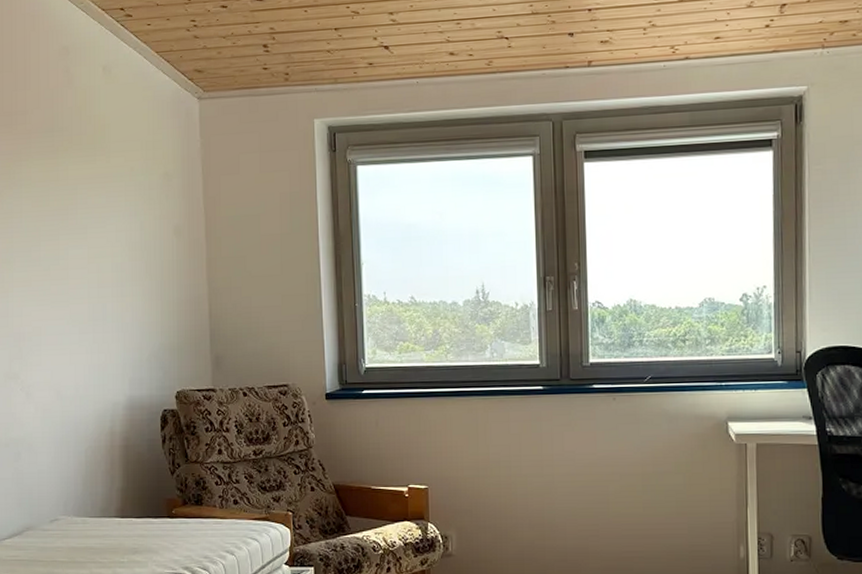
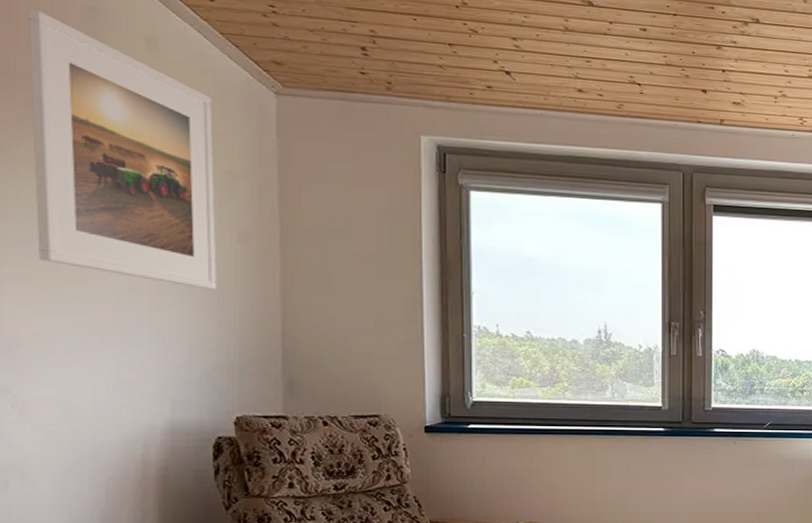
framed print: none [23,56,159,280] -> present [27,9,217,290]

